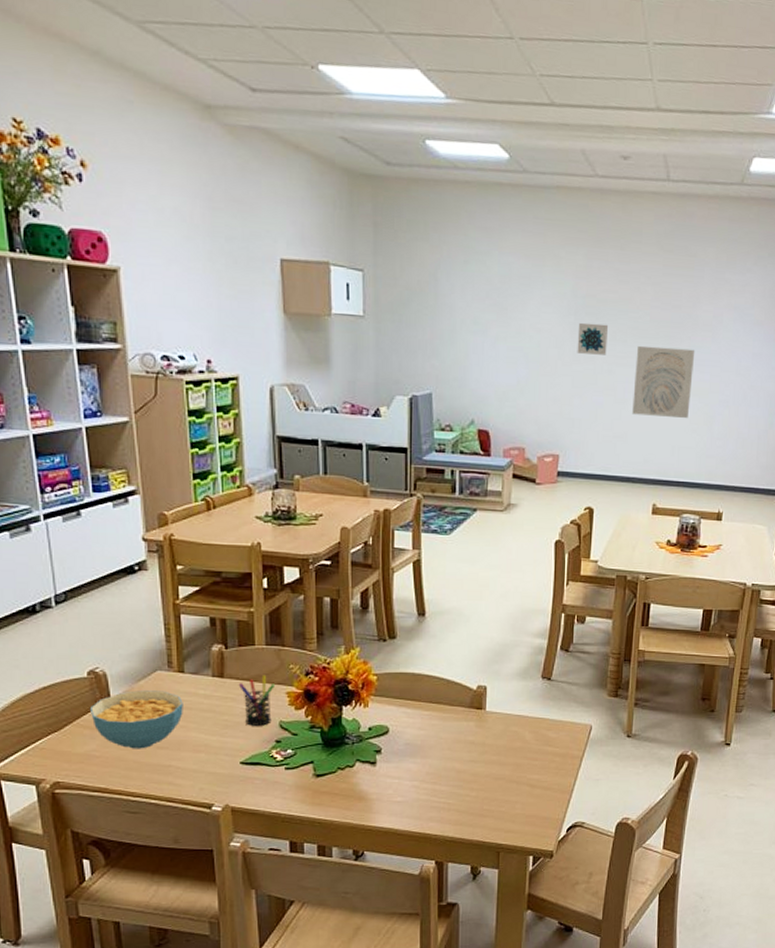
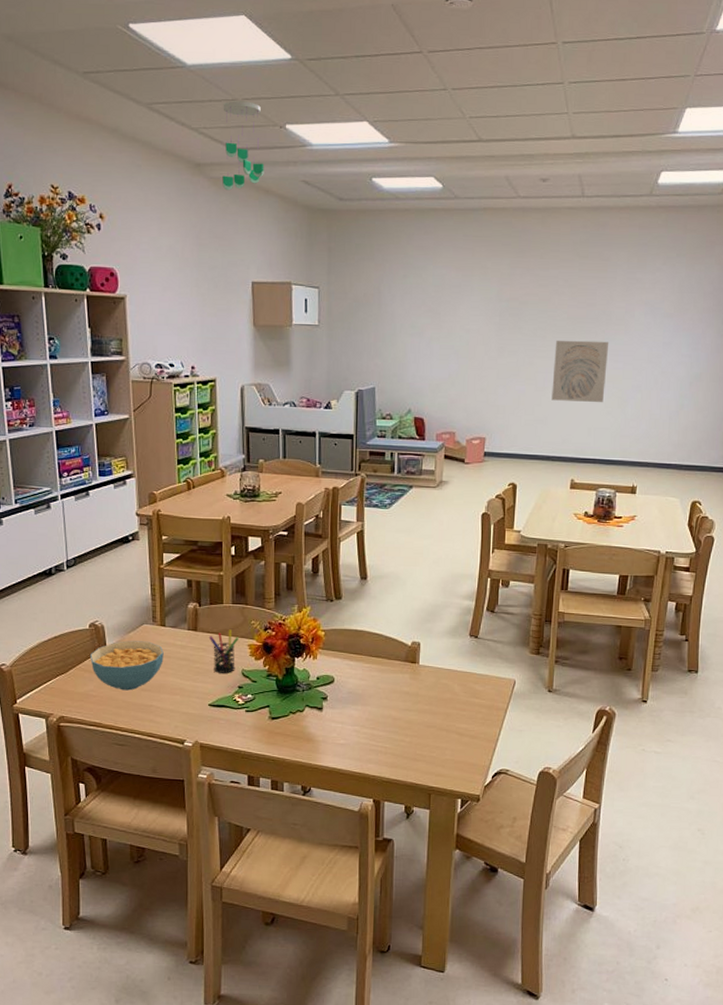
ceiling mobile: none [238,28,293,143] -> present [222,101,264,191]
wall art: present [577,322,608,355] -> none [501,322,529,350]

